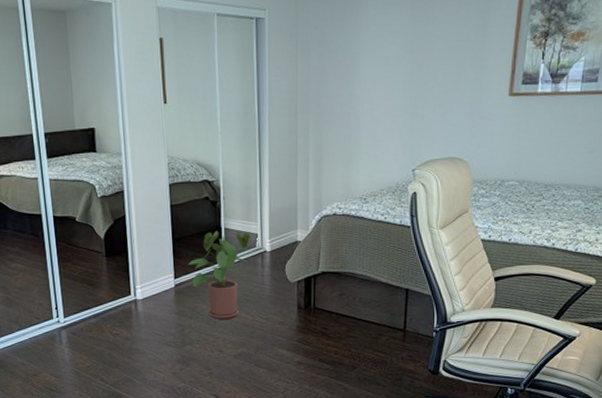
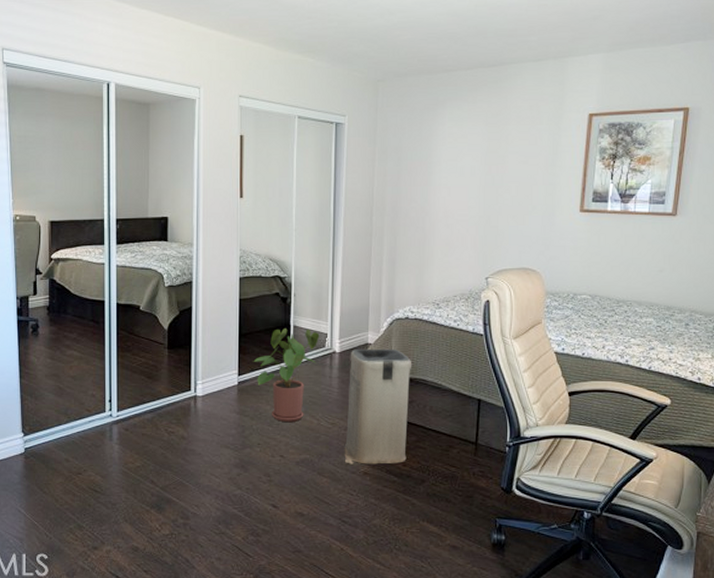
laundry basket: none [278,245,341,355] -> present [344,348,412,464]

